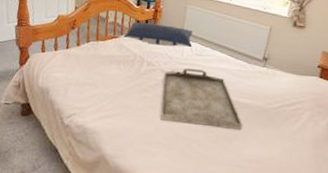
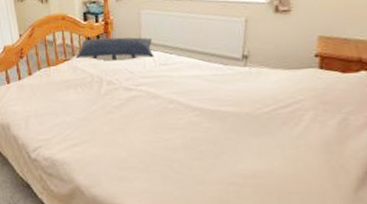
serving tray: present [161,68,242,130] -> none [128,80,229,143]

